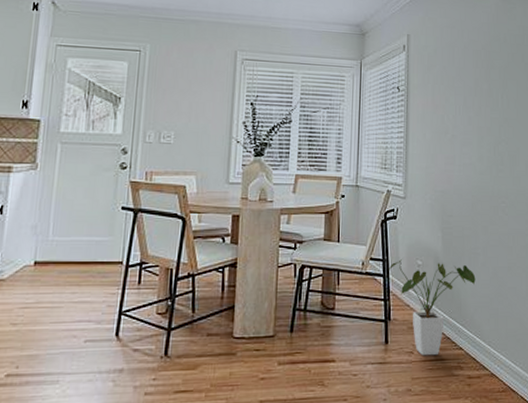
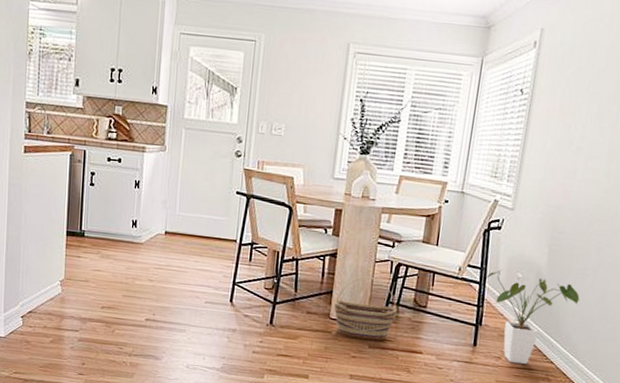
basket: none [236,284,305,356] -> present [333,276,397,341]

